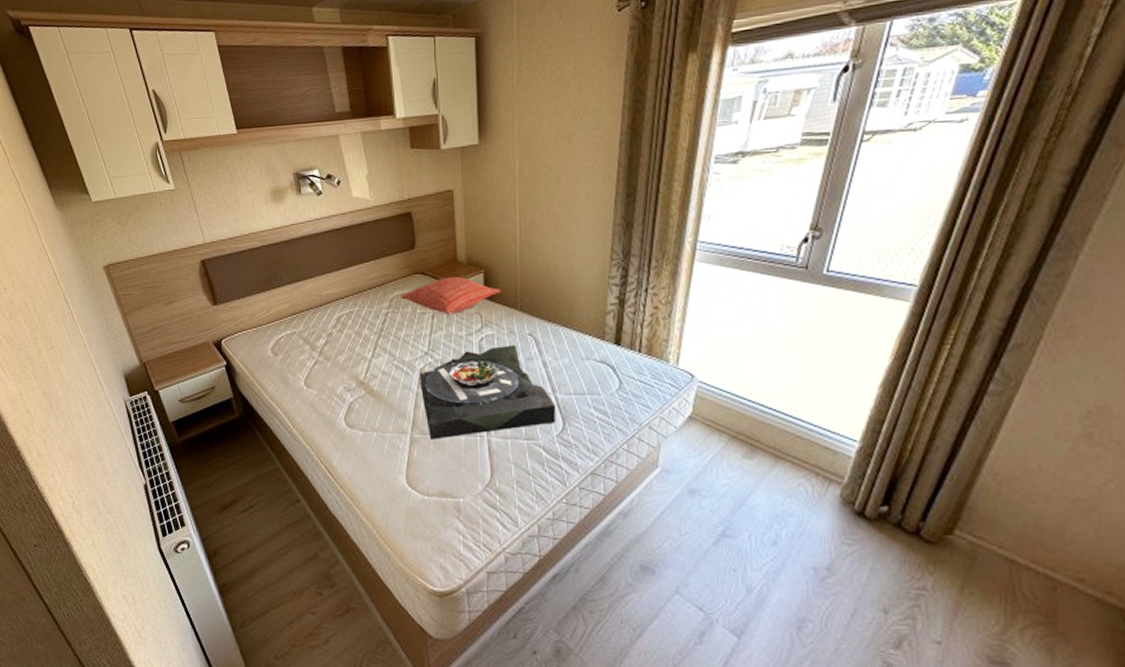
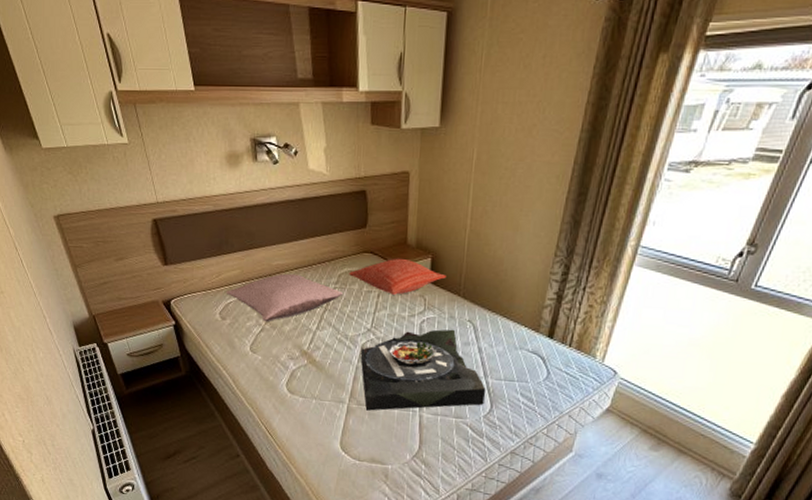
pillow: none [276,302,396,354] -> present [225,273,343,322]

